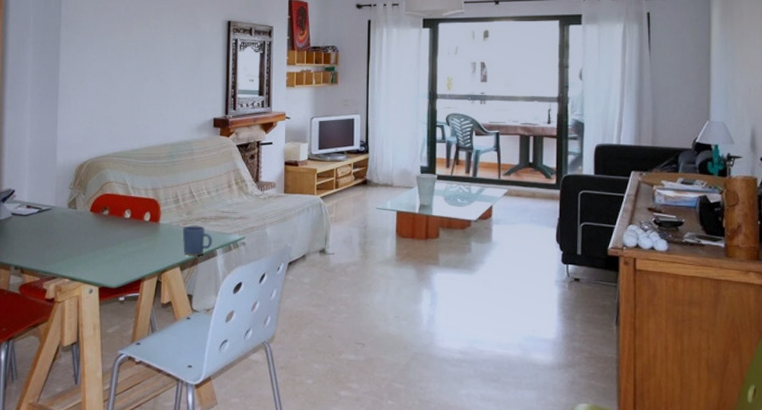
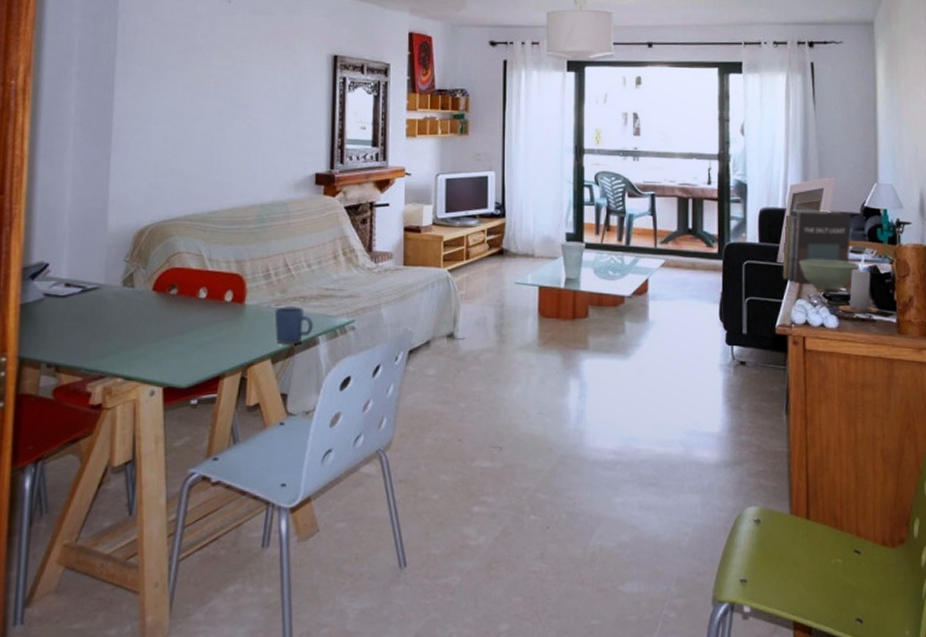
picture frame: none [611,116,669,193] -> present [777,177,837,264]
books: none [615,147,684,211] -> present [782,211,852,283]
bowl: none [632,189,690,221] -> present [799,259,860,294]
candle: none [668,185,709,240] -> present [838,254,881,315]

